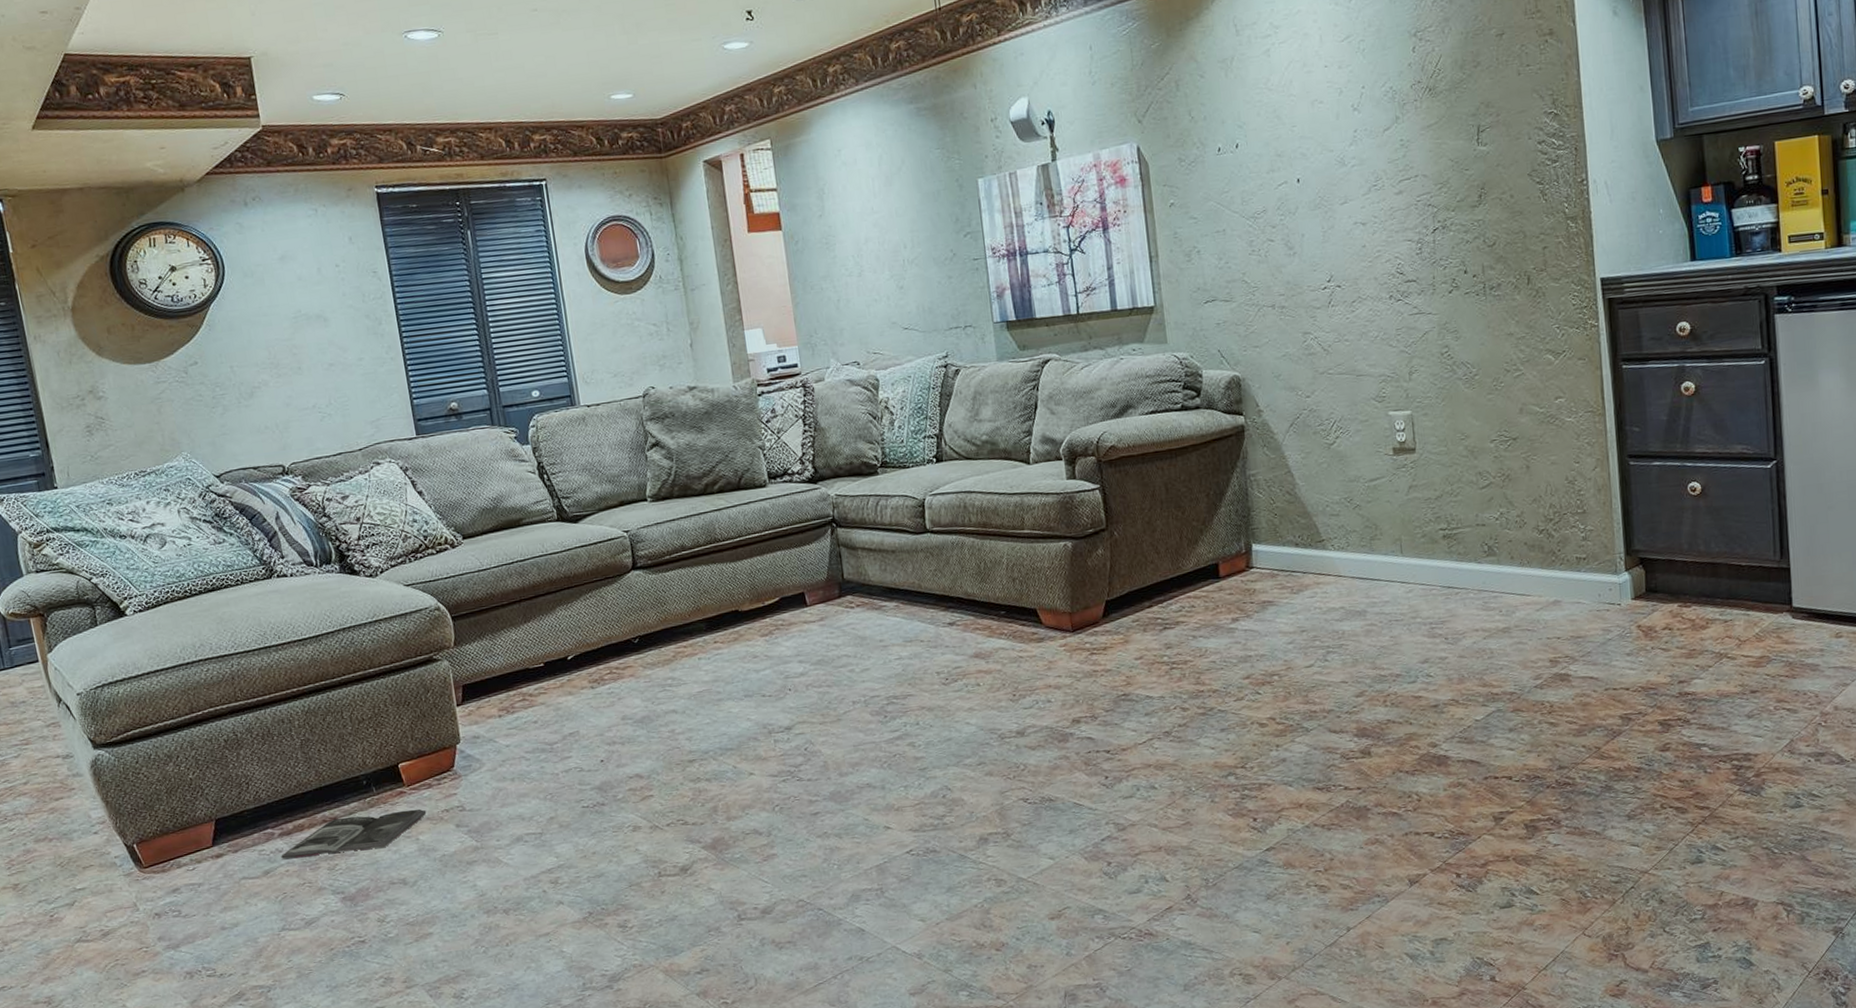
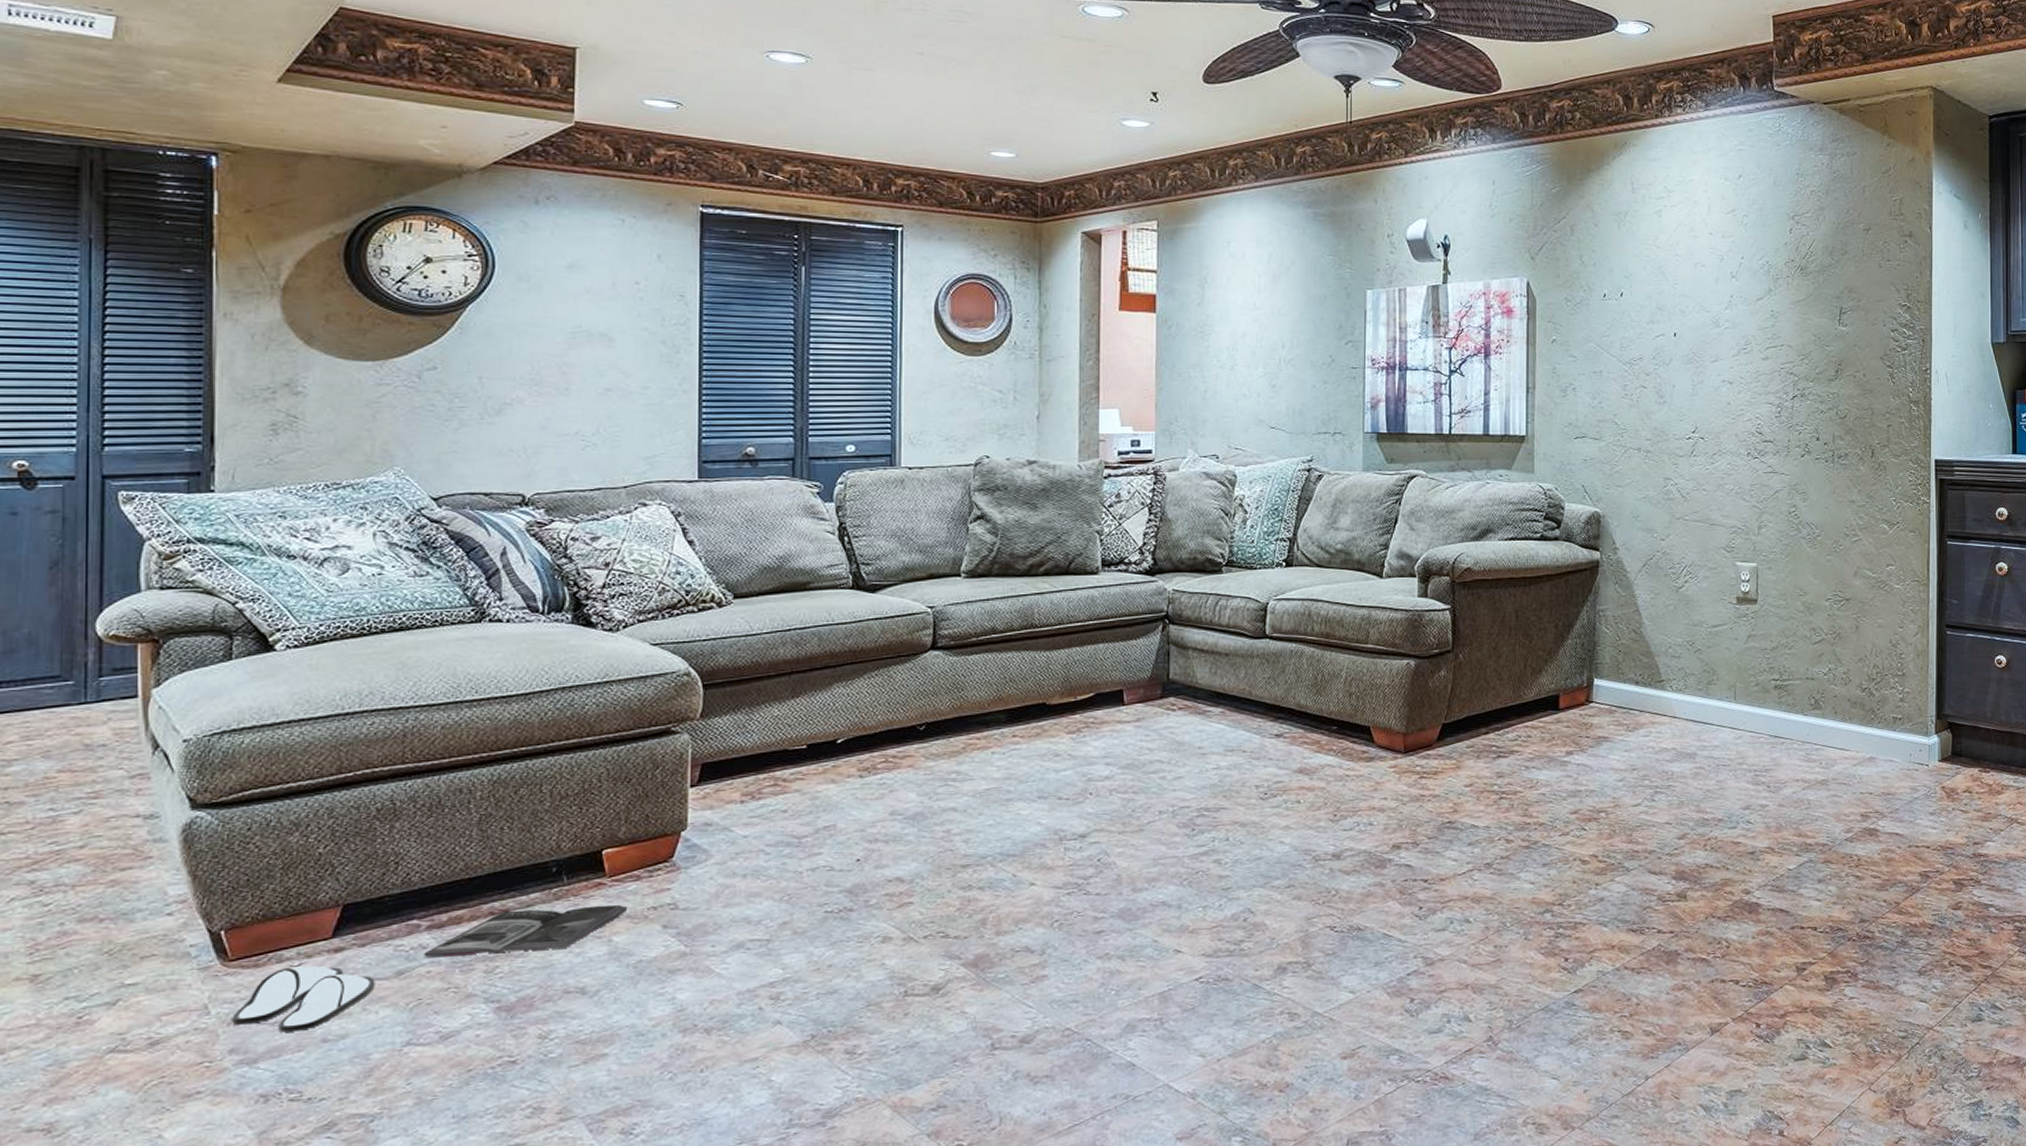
slippers: none [155,869,251,923] -> present [232,965,375,1032]

